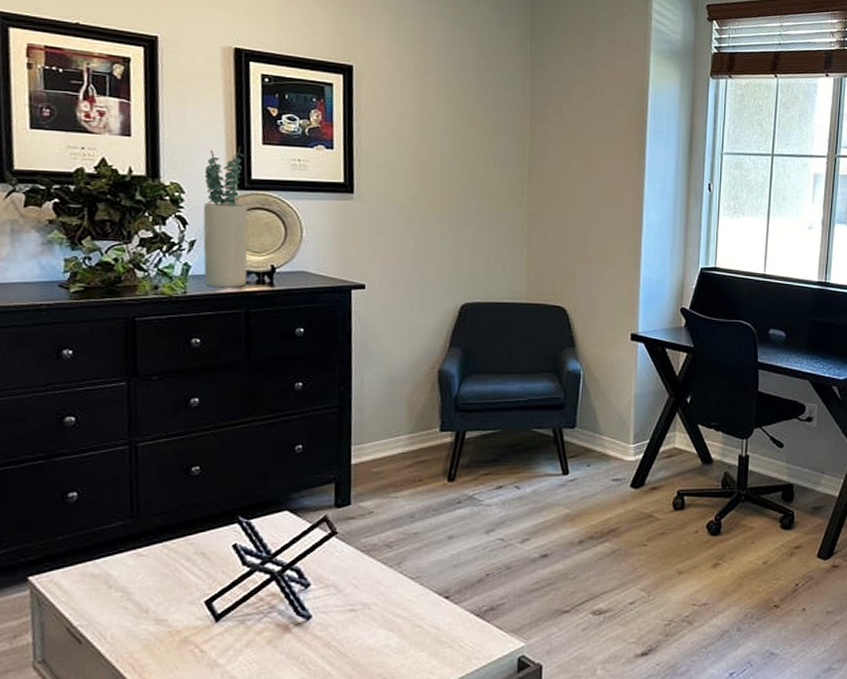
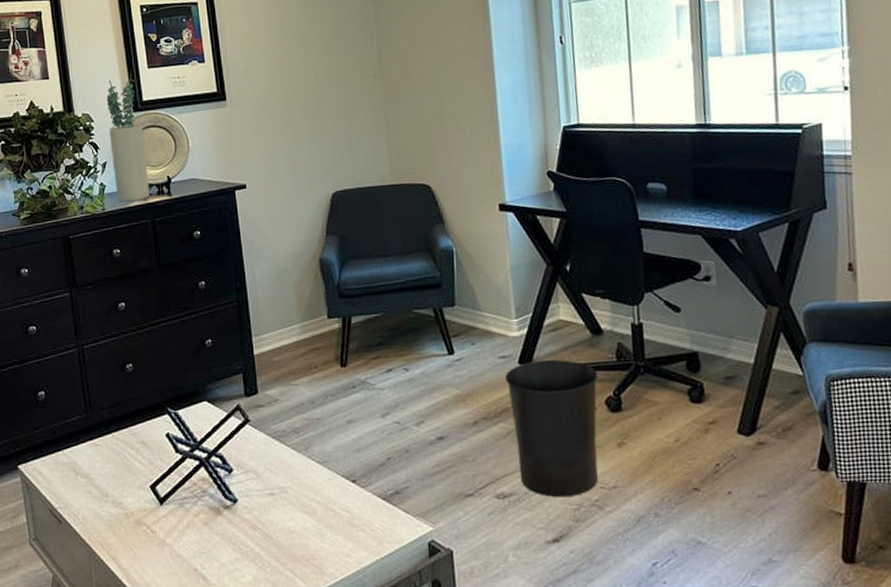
waste bin: none [616,484,703,613] -> present [505,359,599,497]

